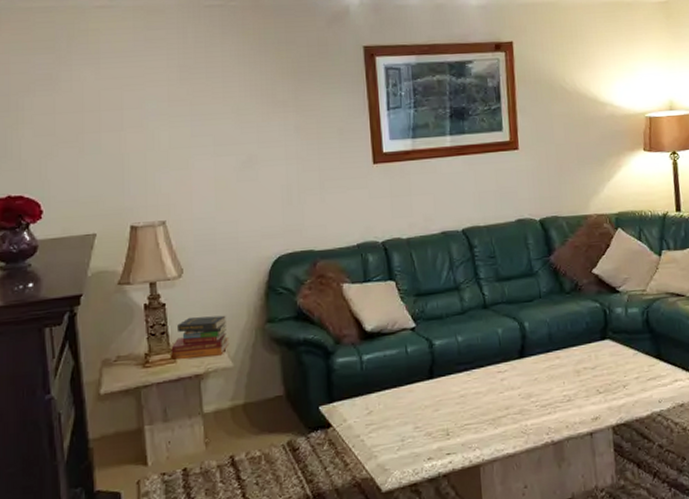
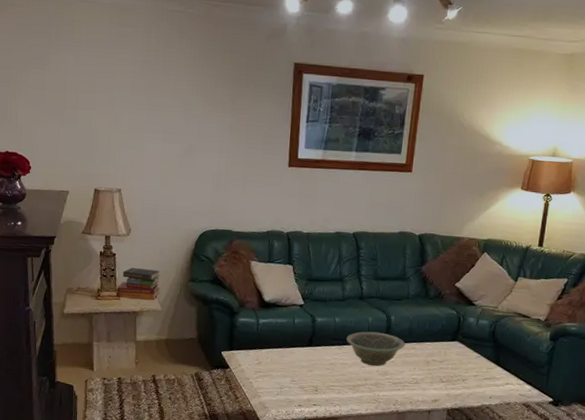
decorative bowl: none [474,344,548,389] -> present [346,331,406,366]

